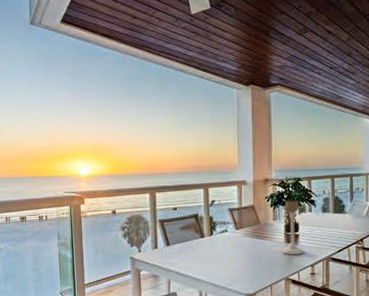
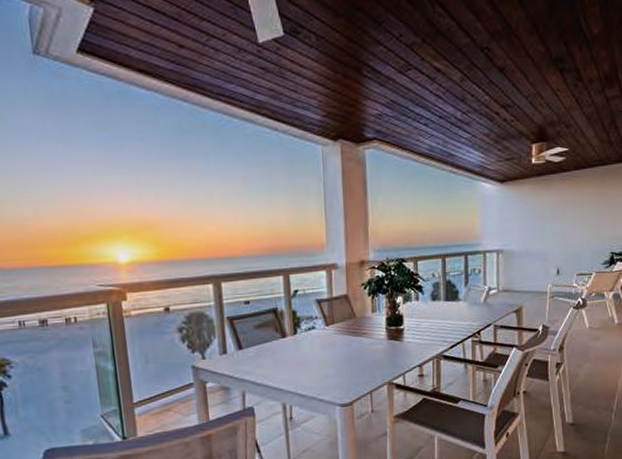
candle holder: present [282,200,304,255] -> none [383,286,411,354]

